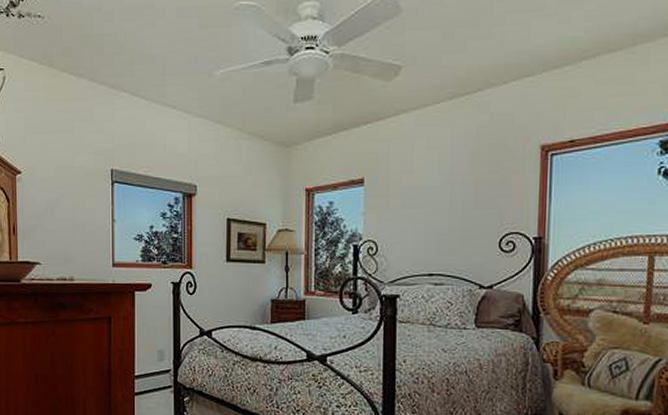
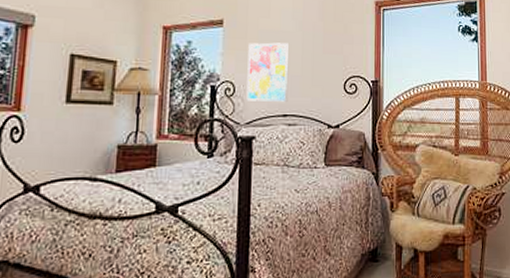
wall art: none [389,199,436,262] -> present [246,42,290,103]

